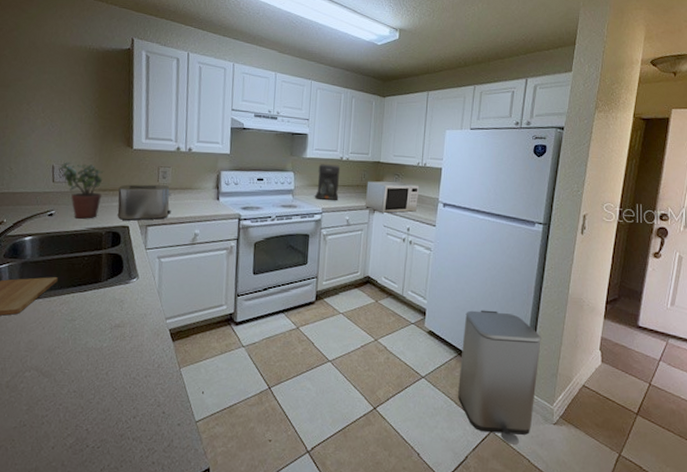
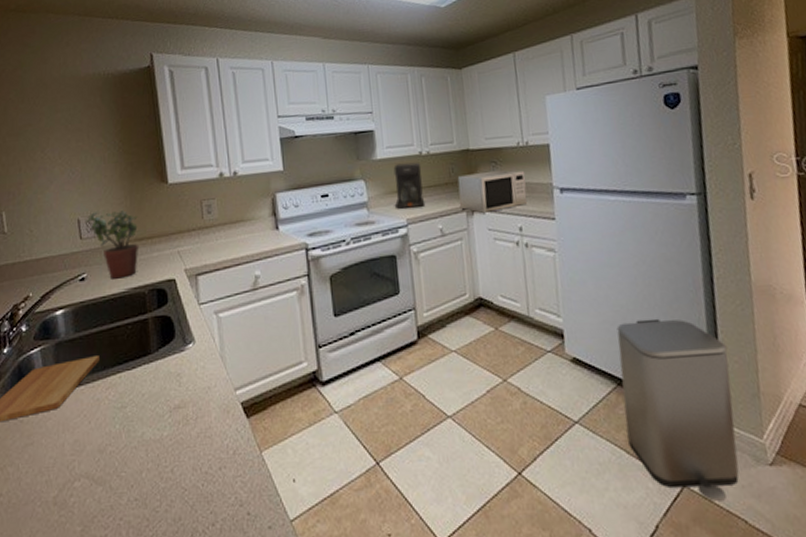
toaster: present [117,184,172,221] -> none [157,221,223,274]

